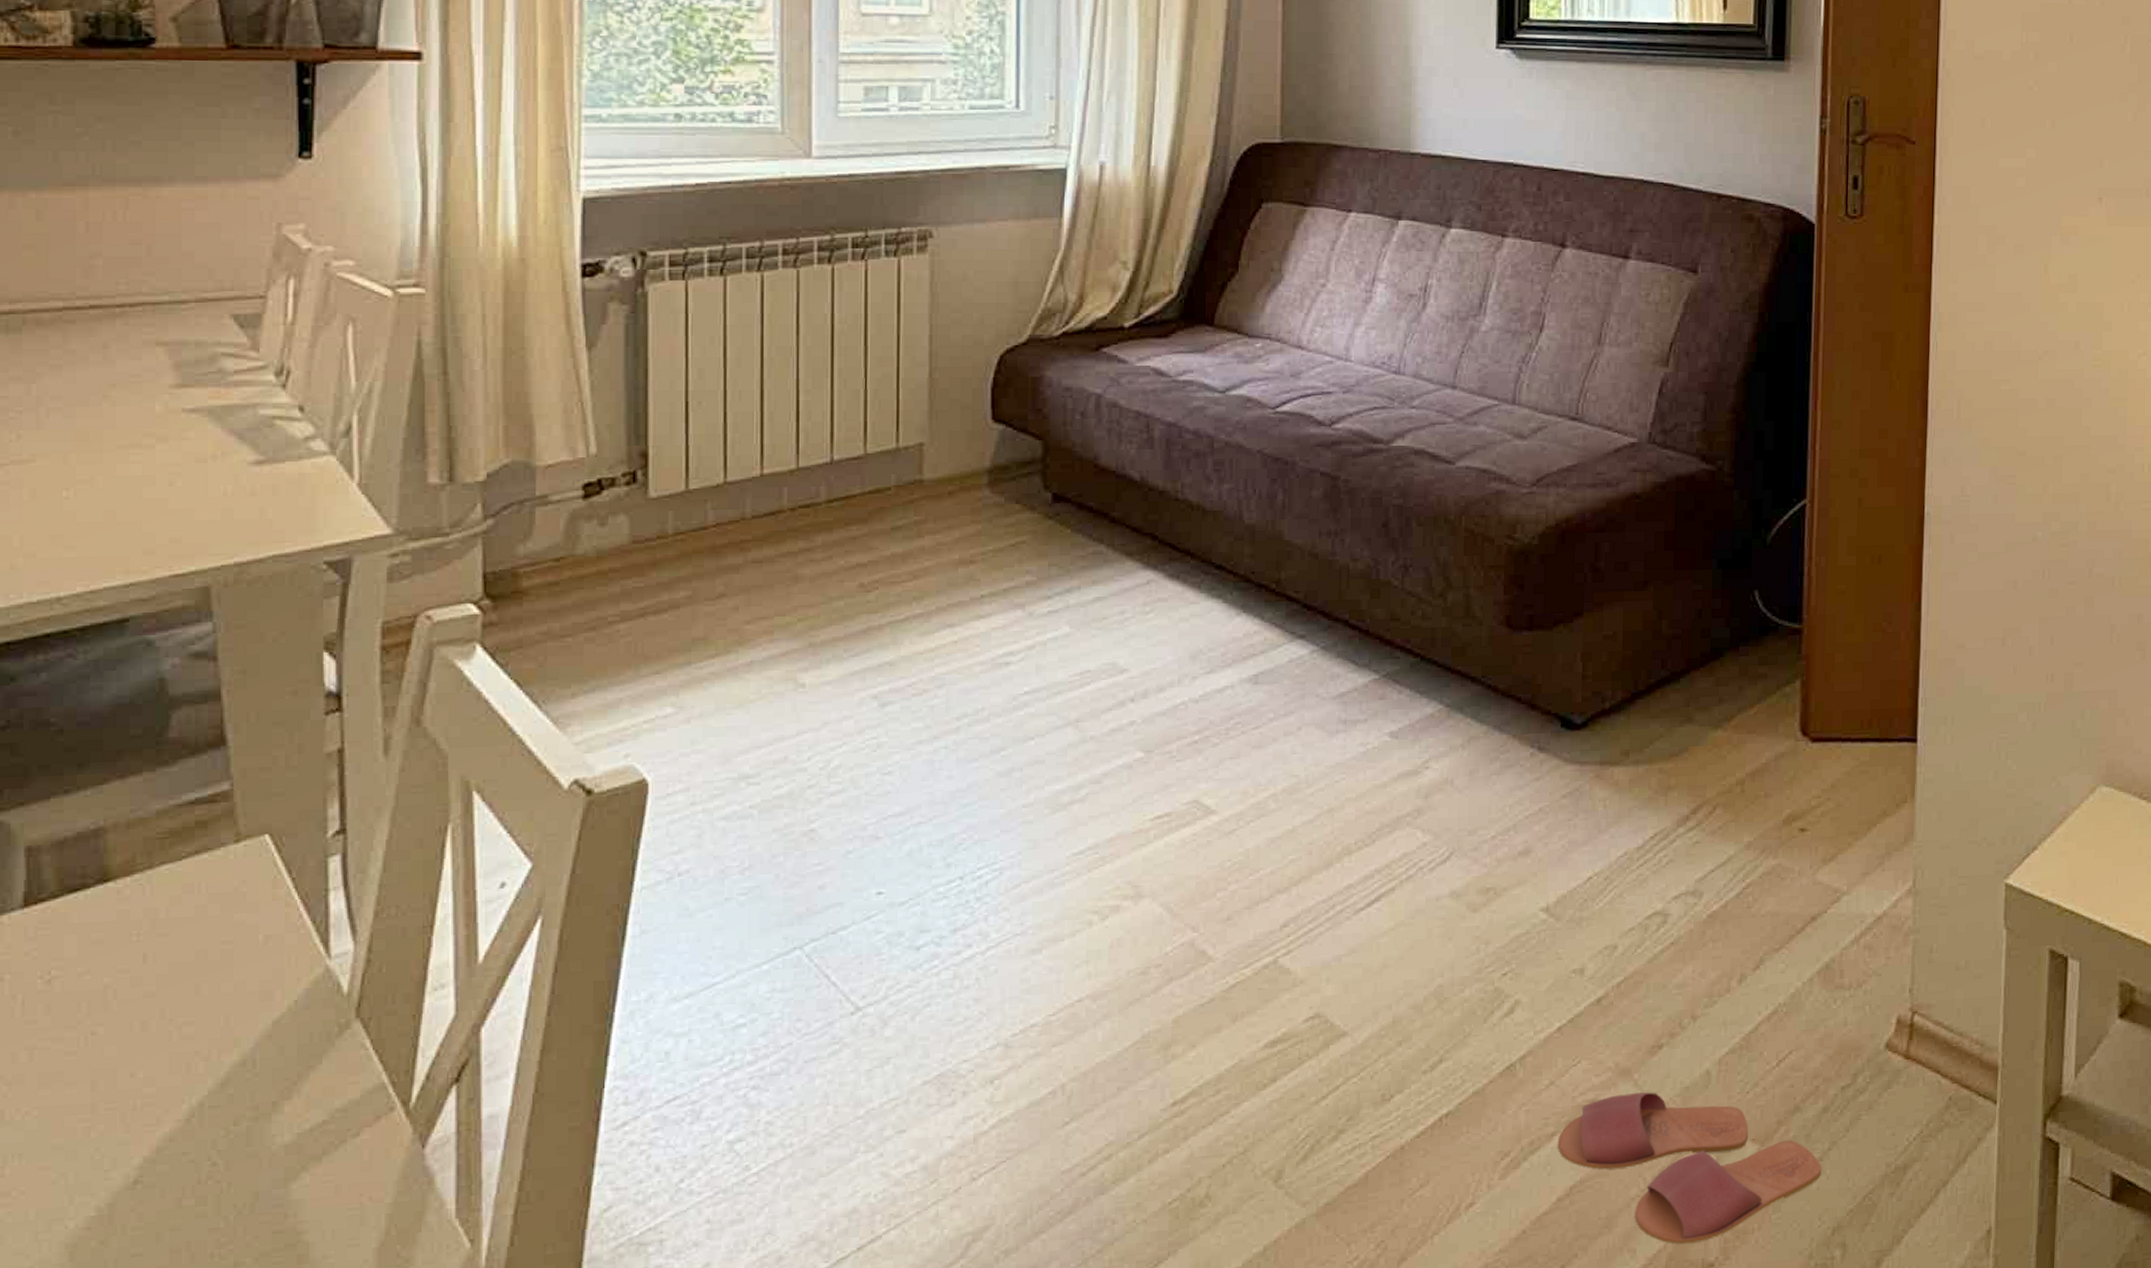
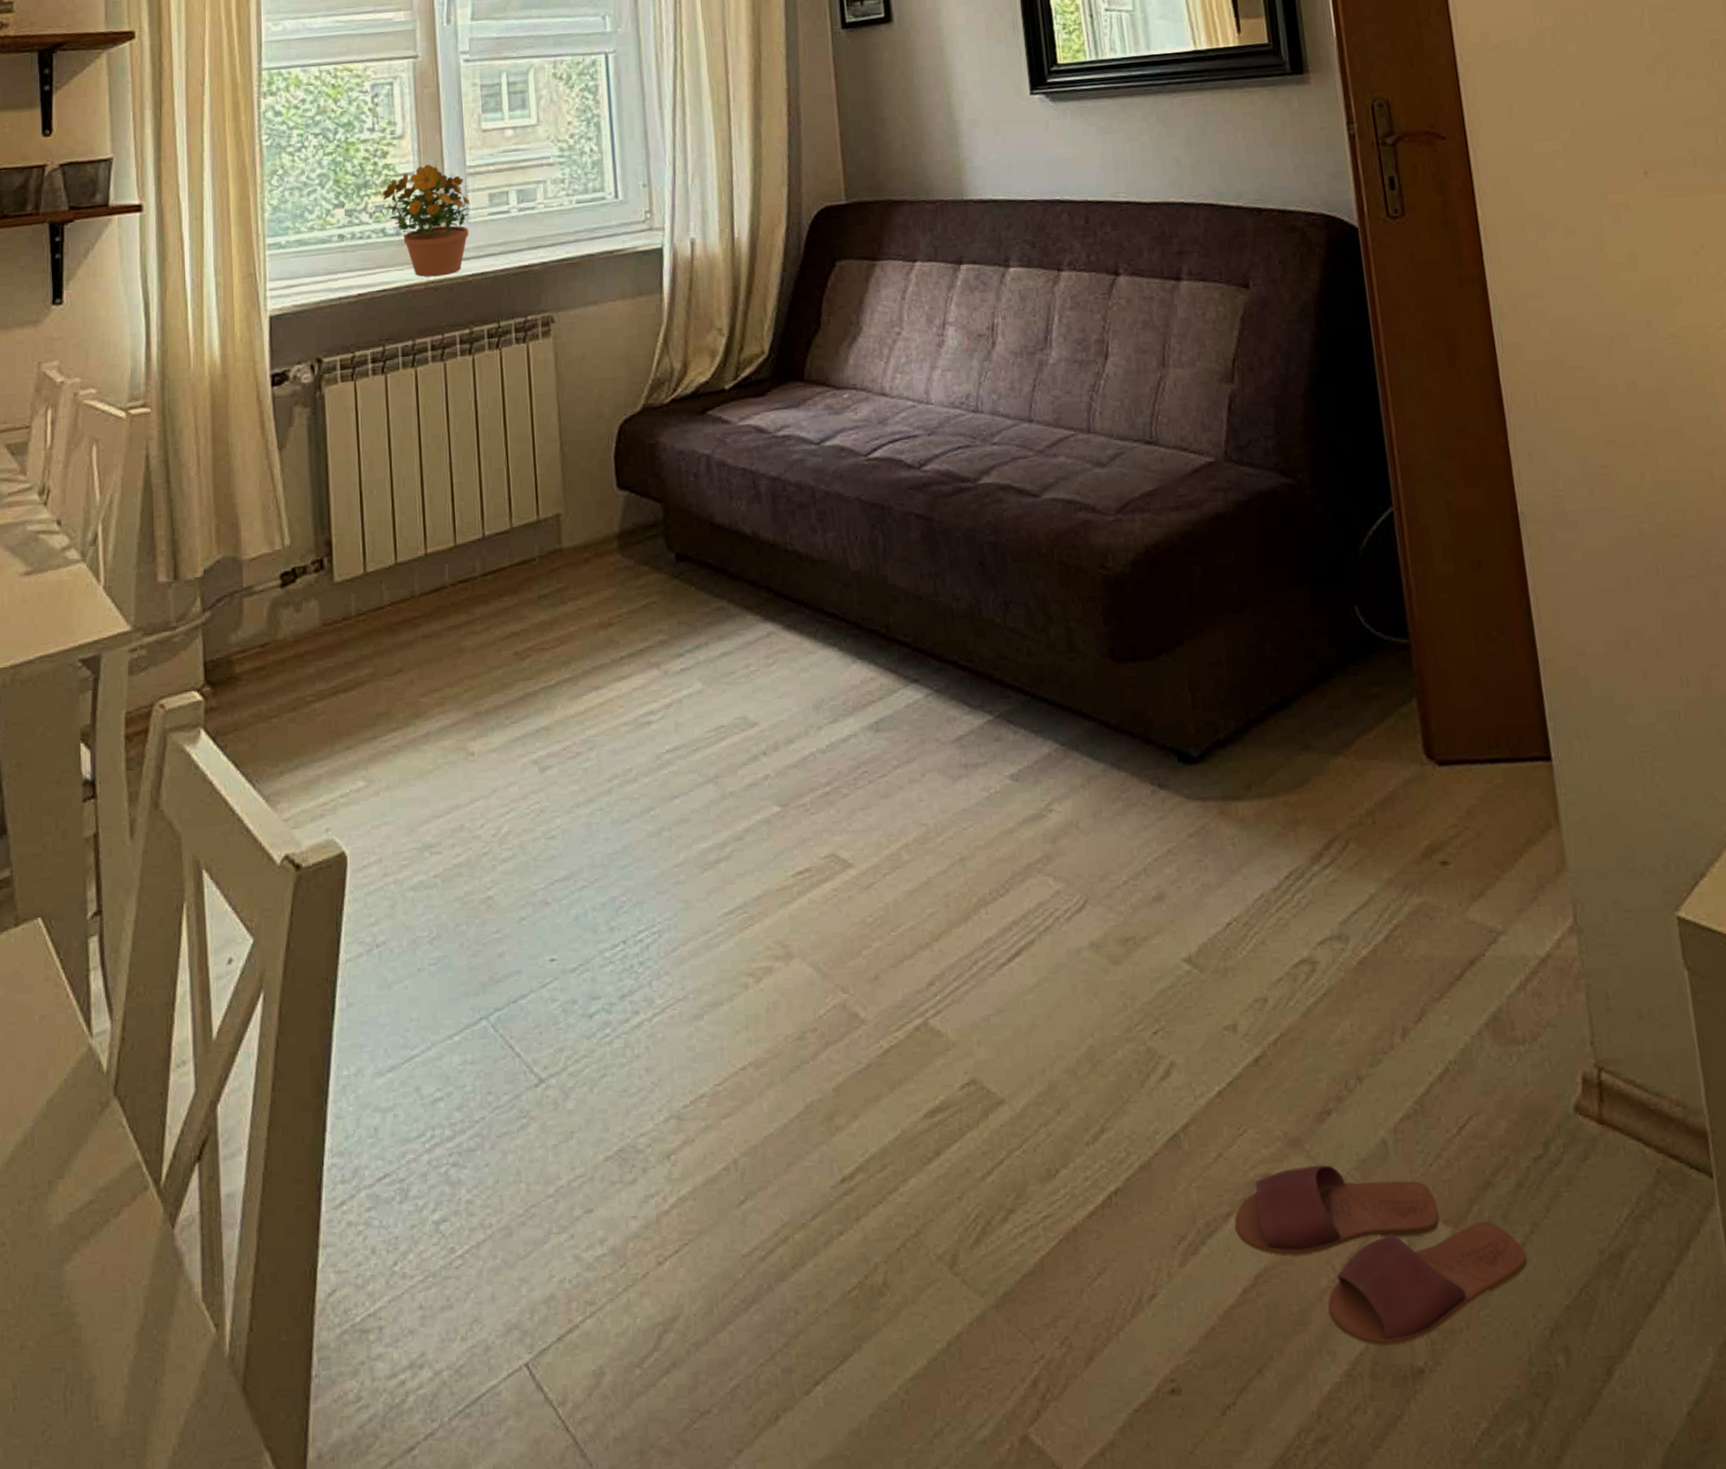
flowerpot: none [734,46,841,173] -> present [383,165,470,277]

